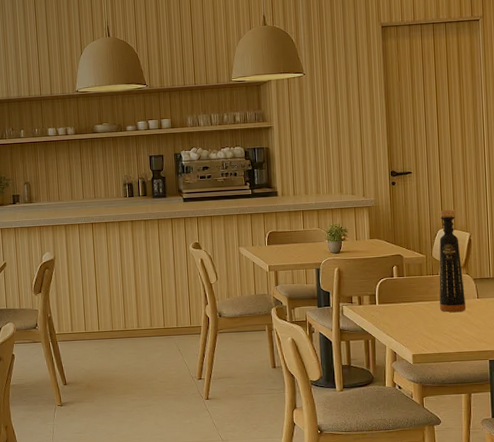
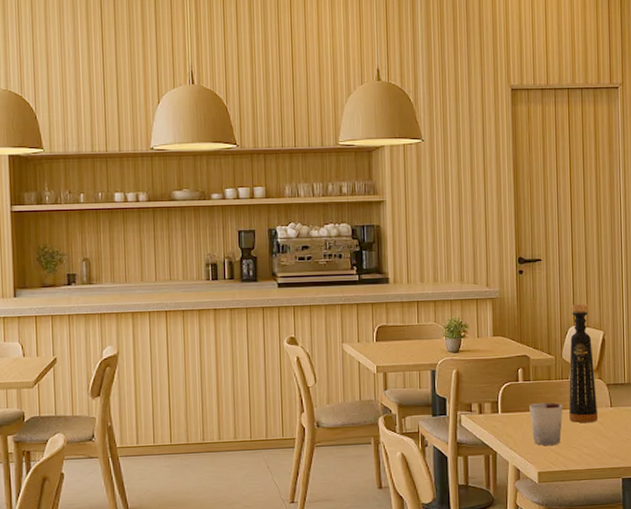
cup: none [403,295,434,332] -> present [529,402,563,446]

